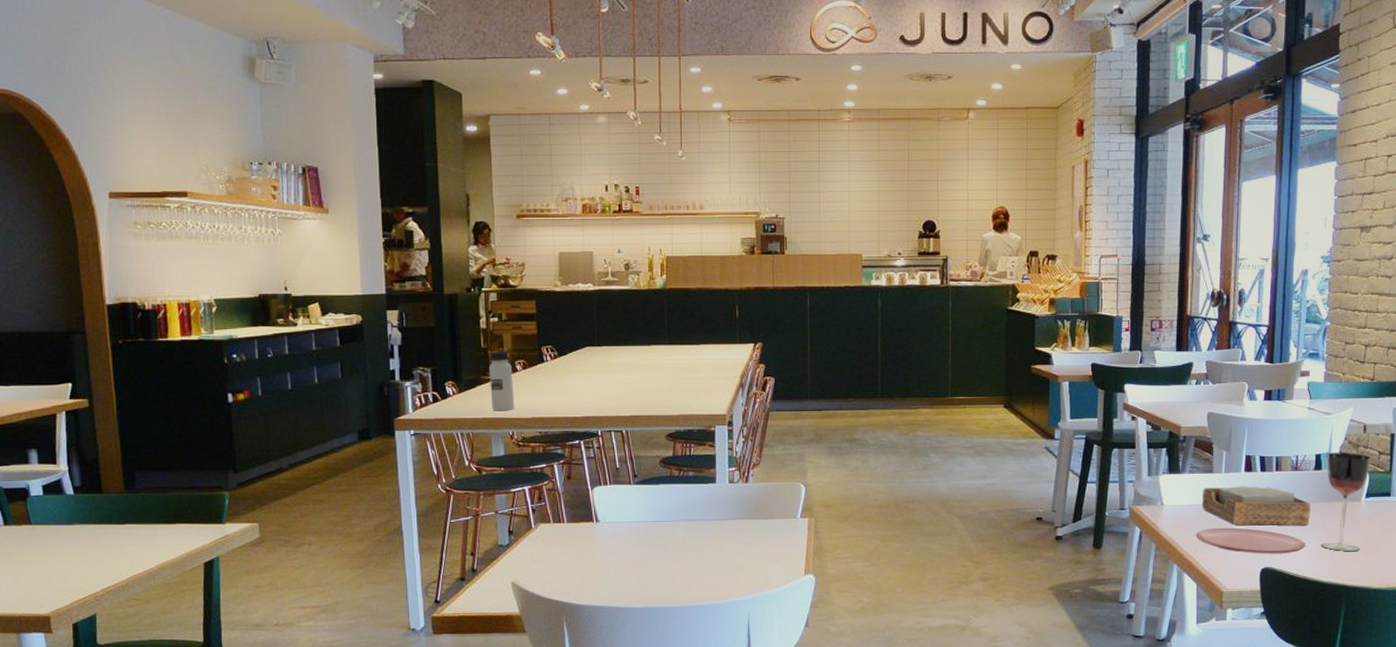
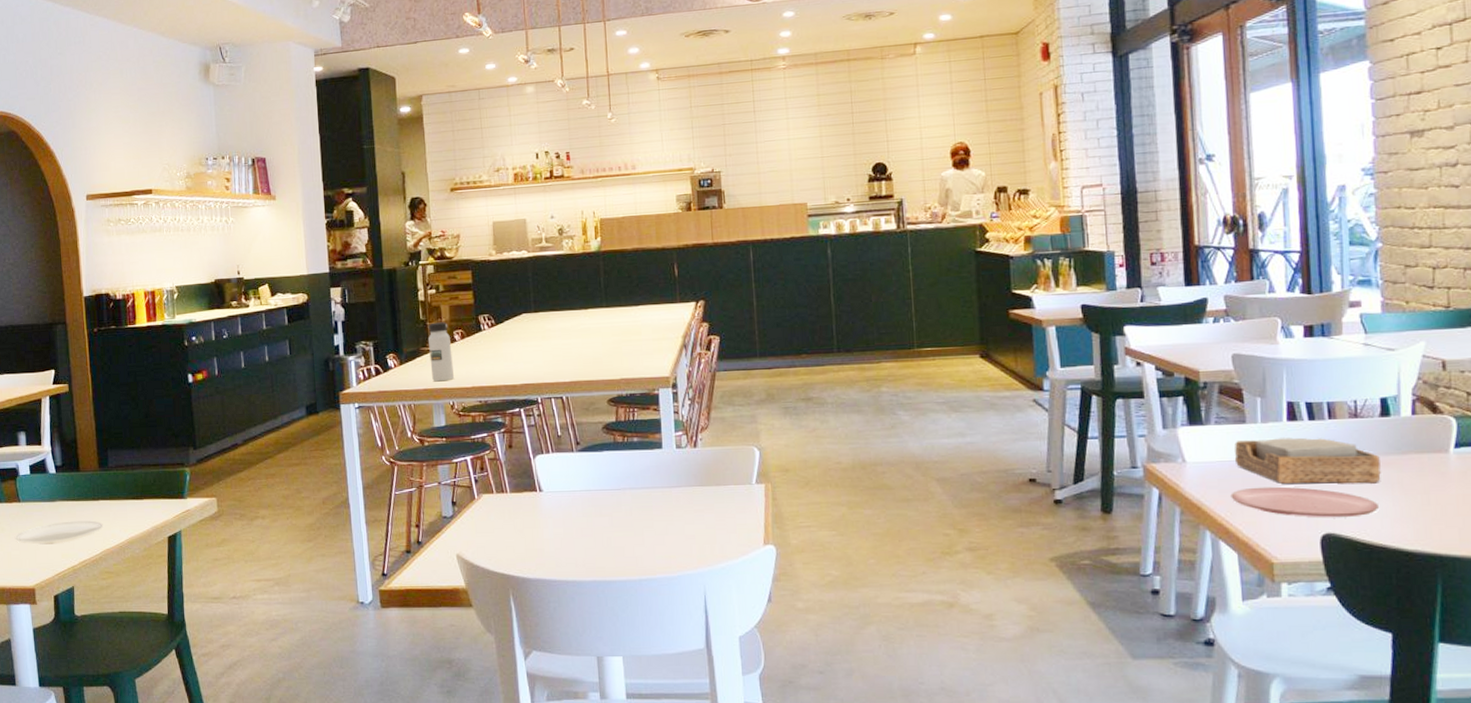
plate: none [25,545,130,570] -> present [14,520,103,545]
wineglass: present [1320,452,1370,551] -> none [1396,394,1456,513]

